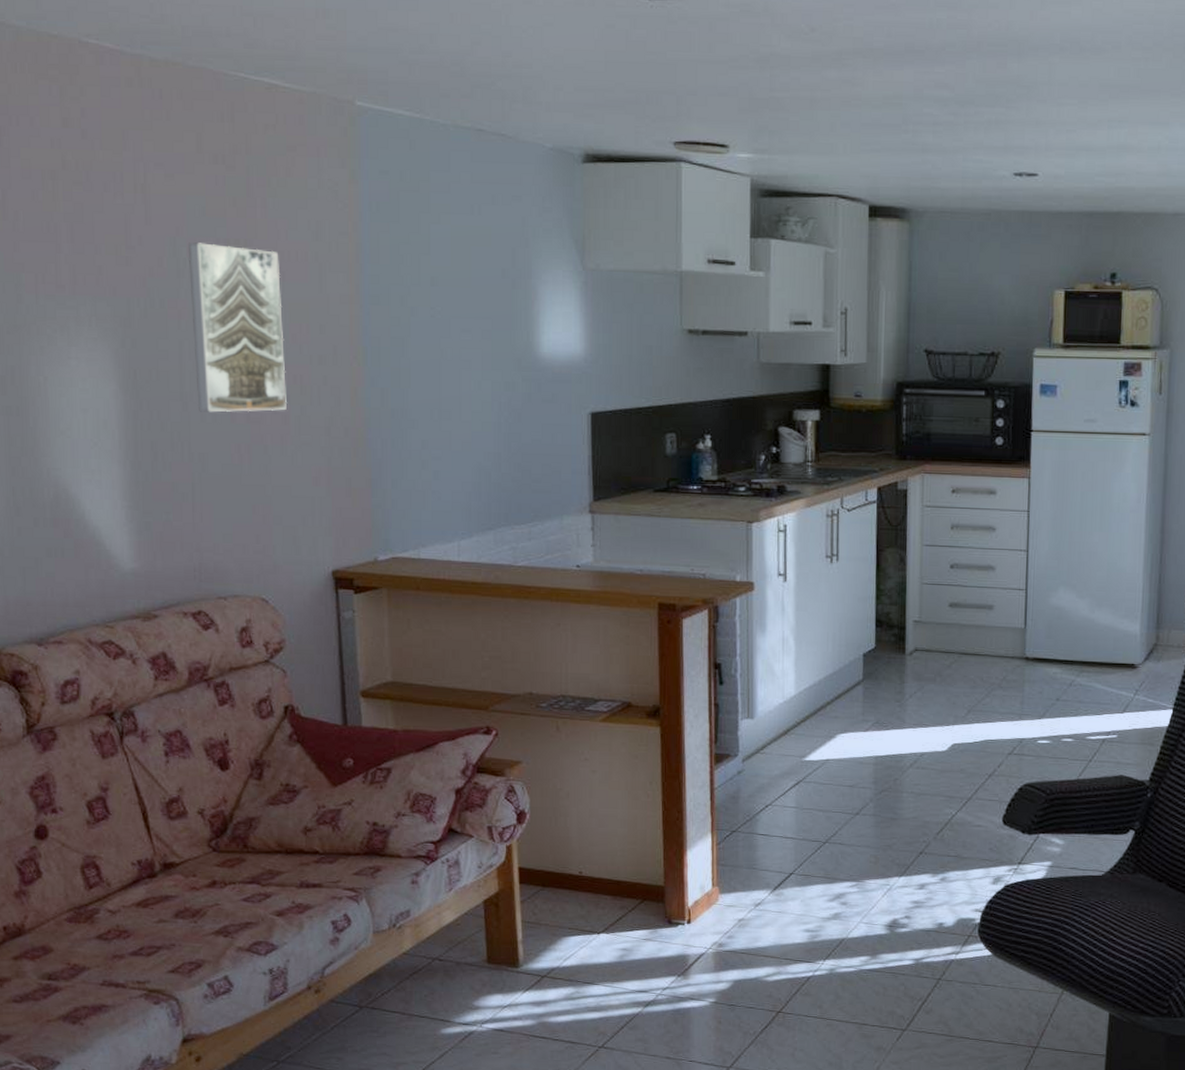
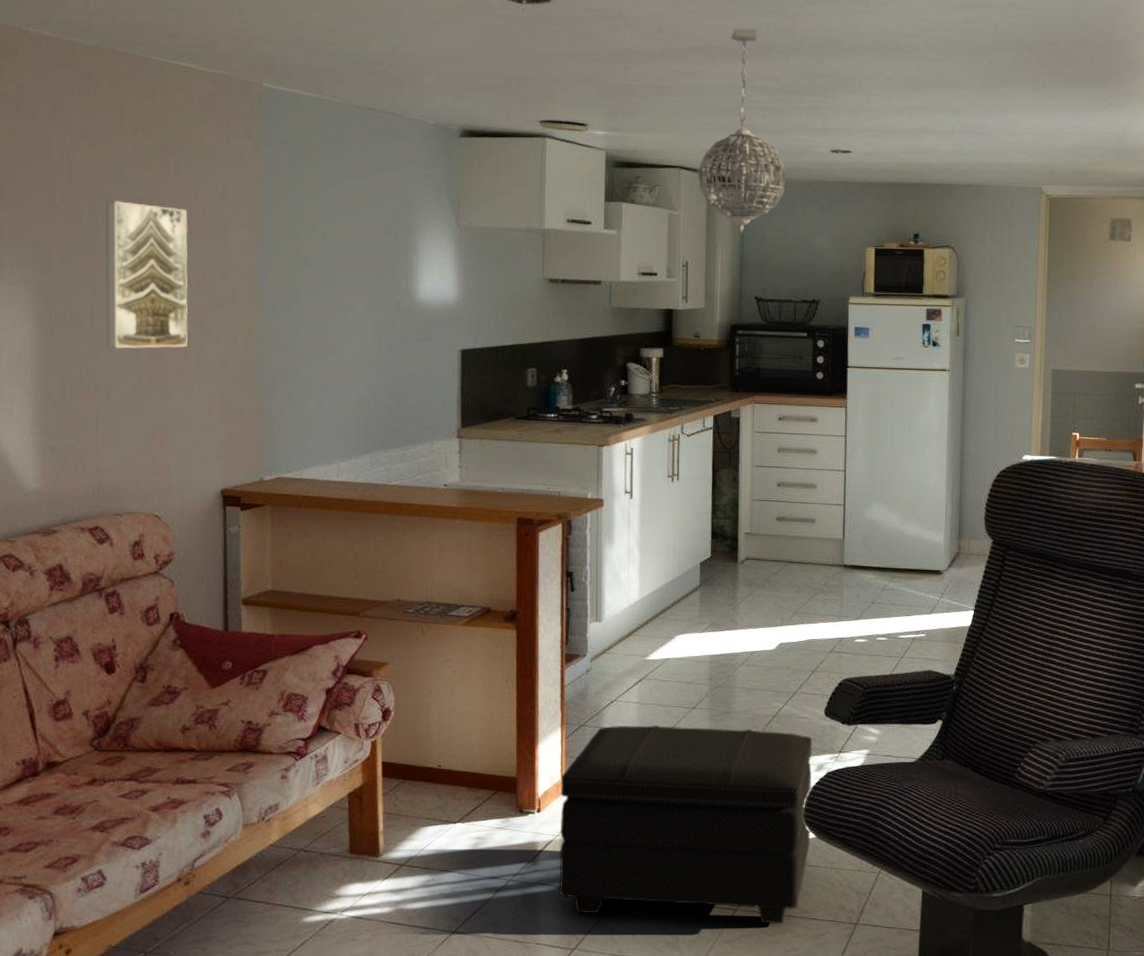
footstool: none [712,831,989,1045] -> present [558,724,813,923]
pendant light: none [857,25,961,275] -> present [697,28,786,234]

